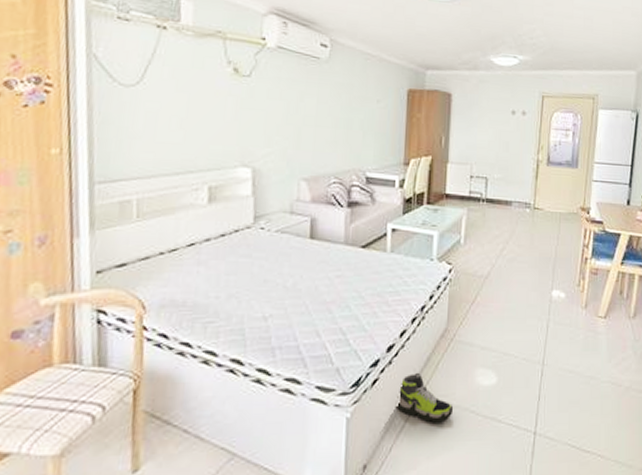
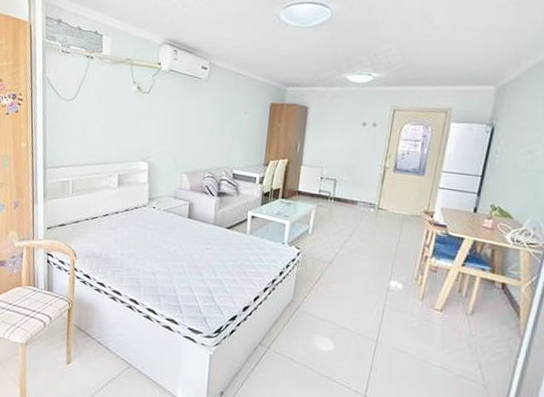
shoe: present [395,372,454,423] -> none [248,330,295,373]

